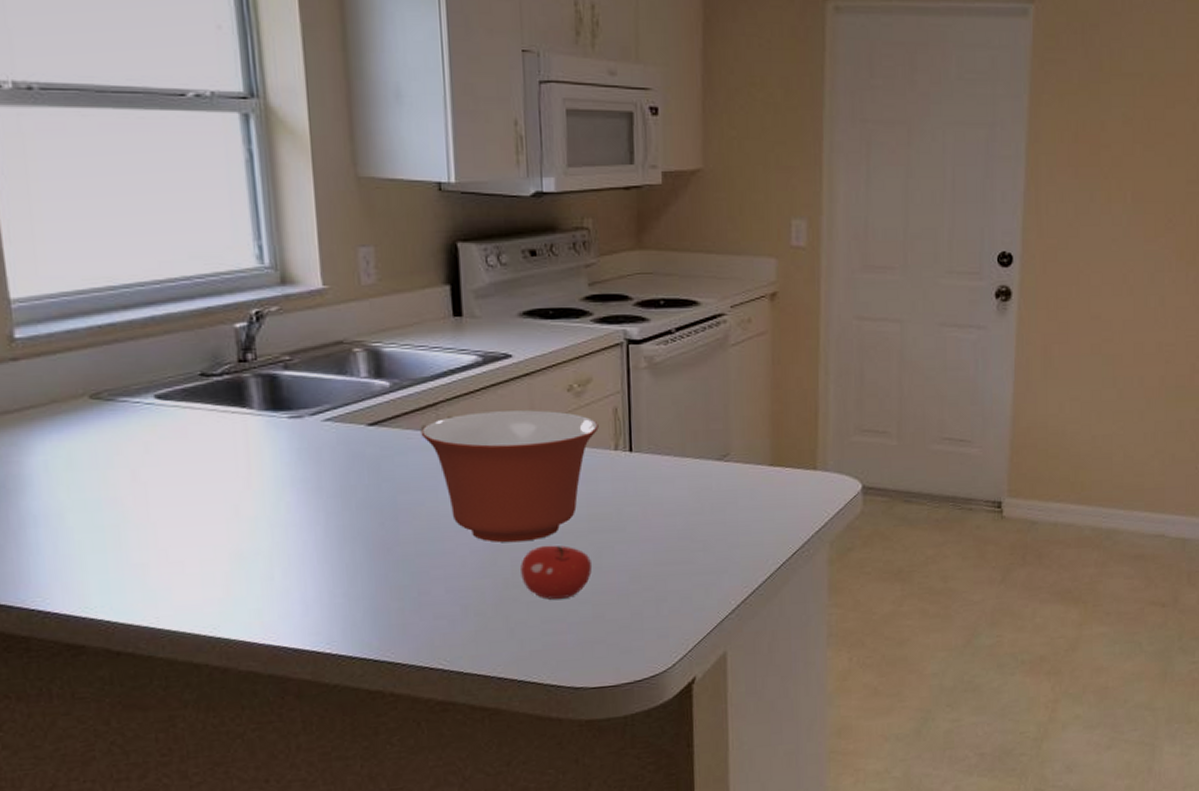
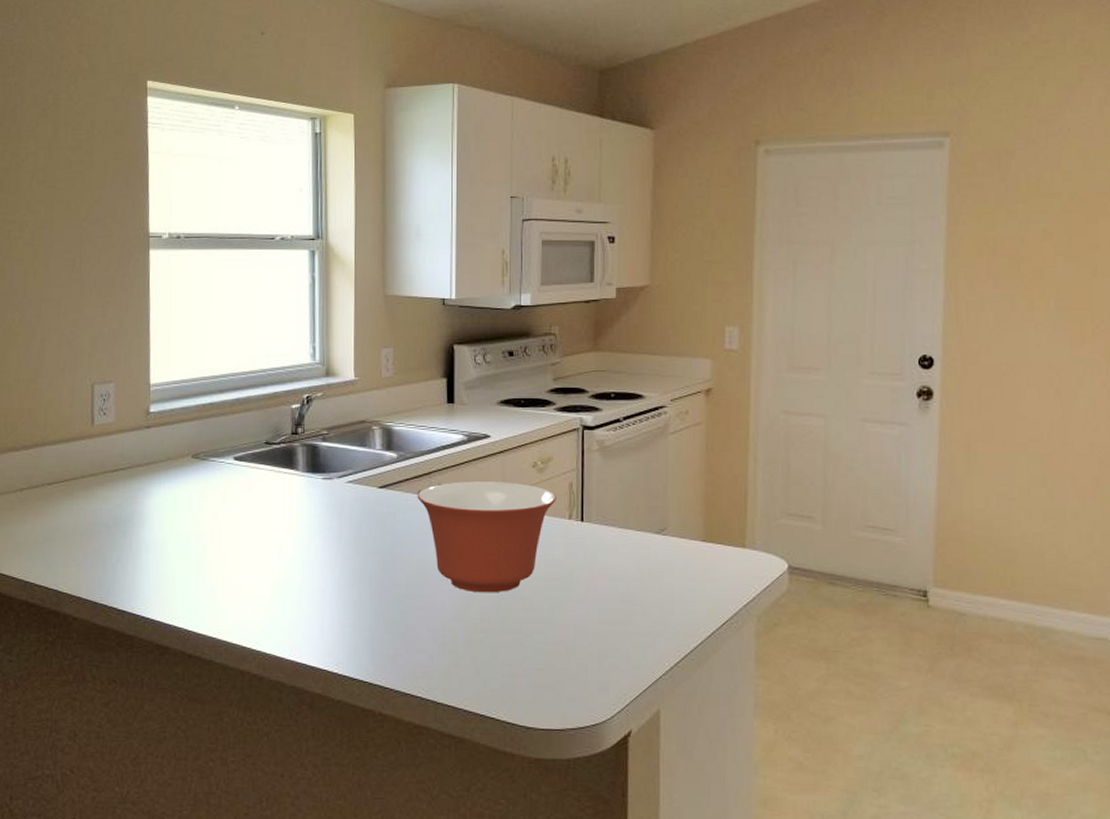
fruit: present [521,545,593,600] -> none [488,597,546,646]

